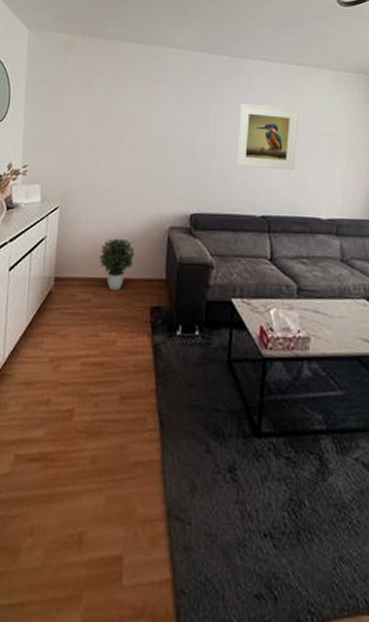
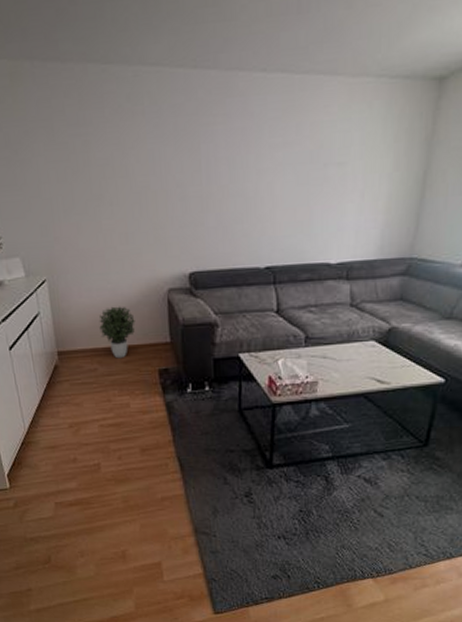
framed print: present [235,103,299,171] -> none [233,133,306,215]

